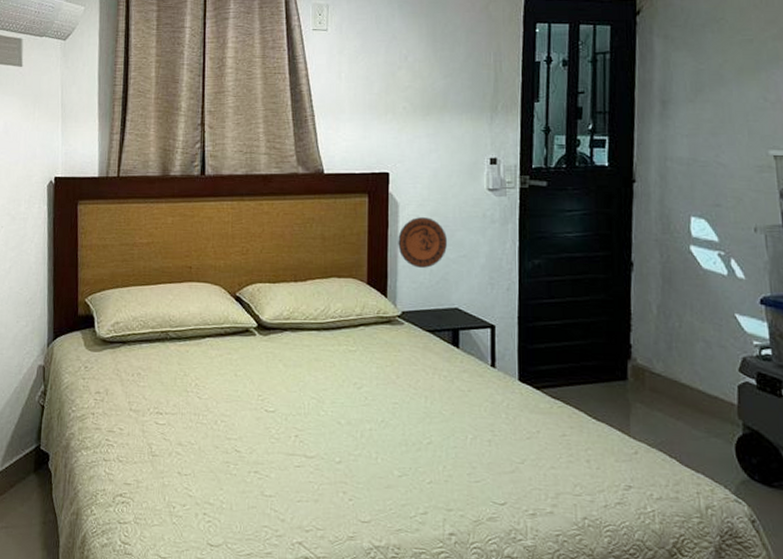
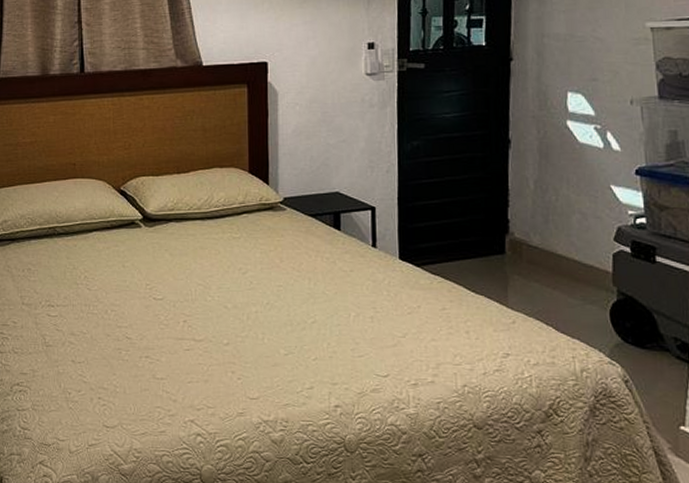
decorative plate: present [398,217,448,268] -> none [278,105,328,154]

